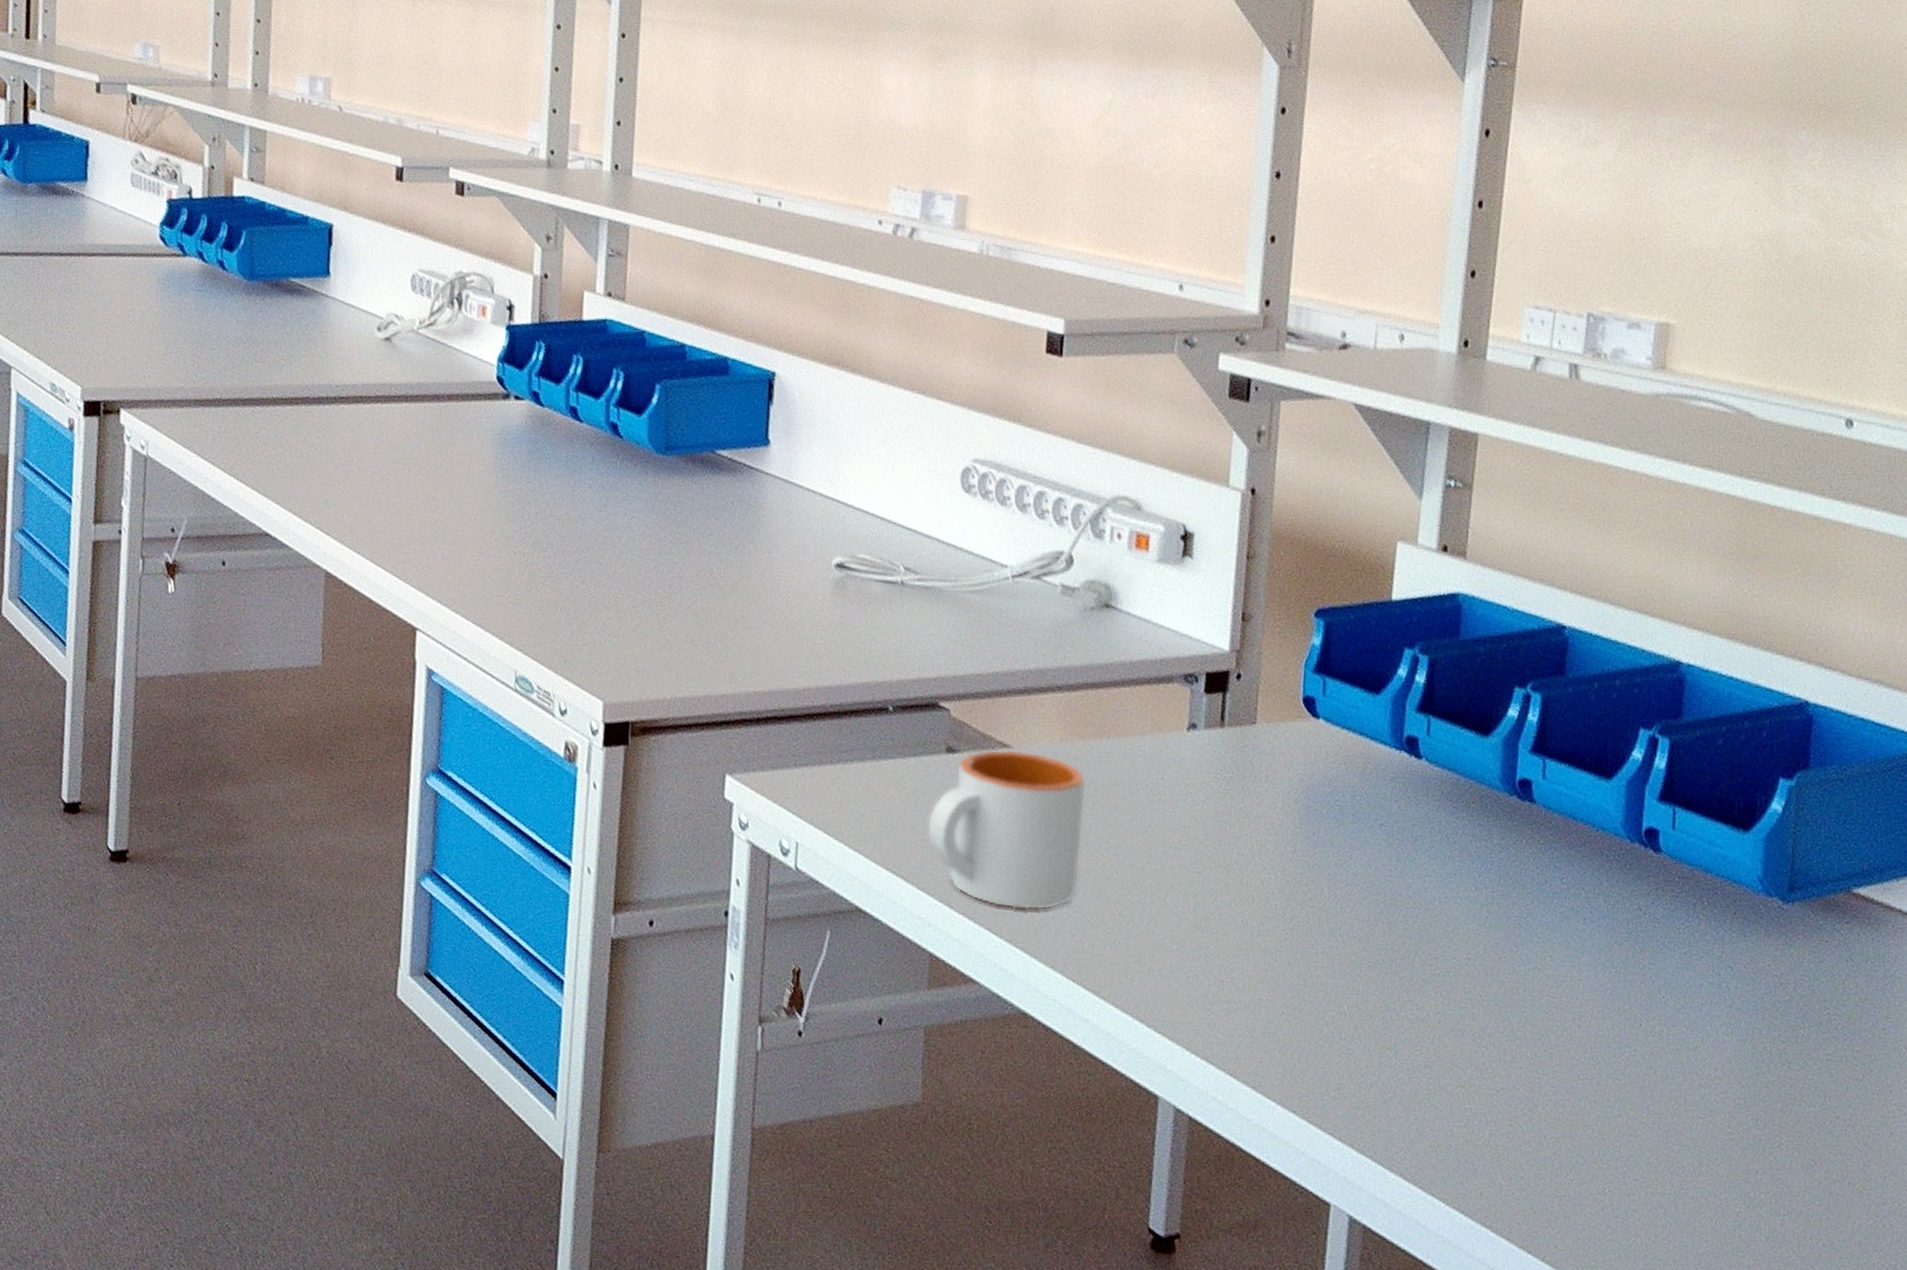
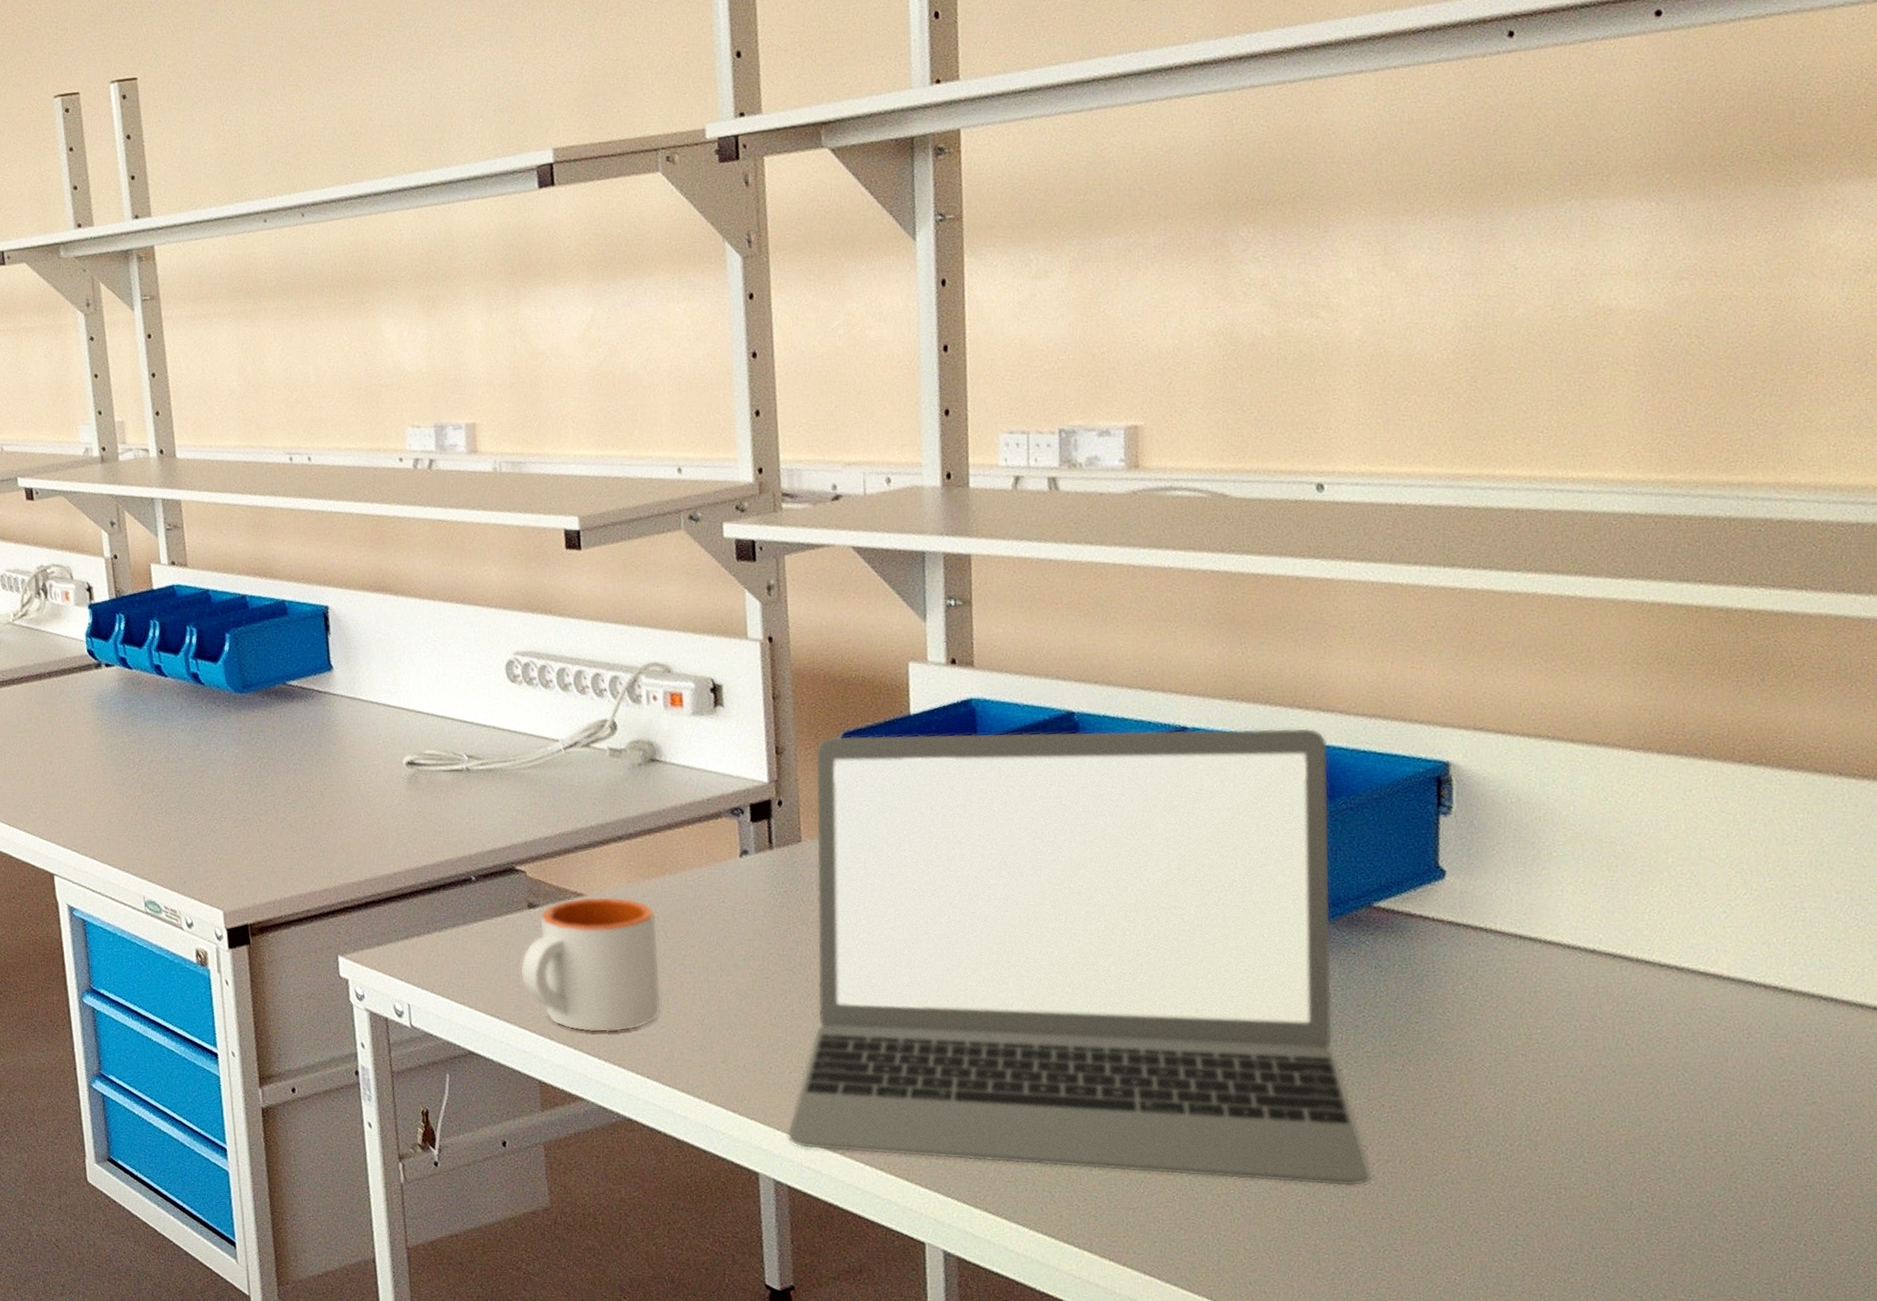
laptop: none [1196,611,1825,1205] -> present [787,728,1372,1187]

